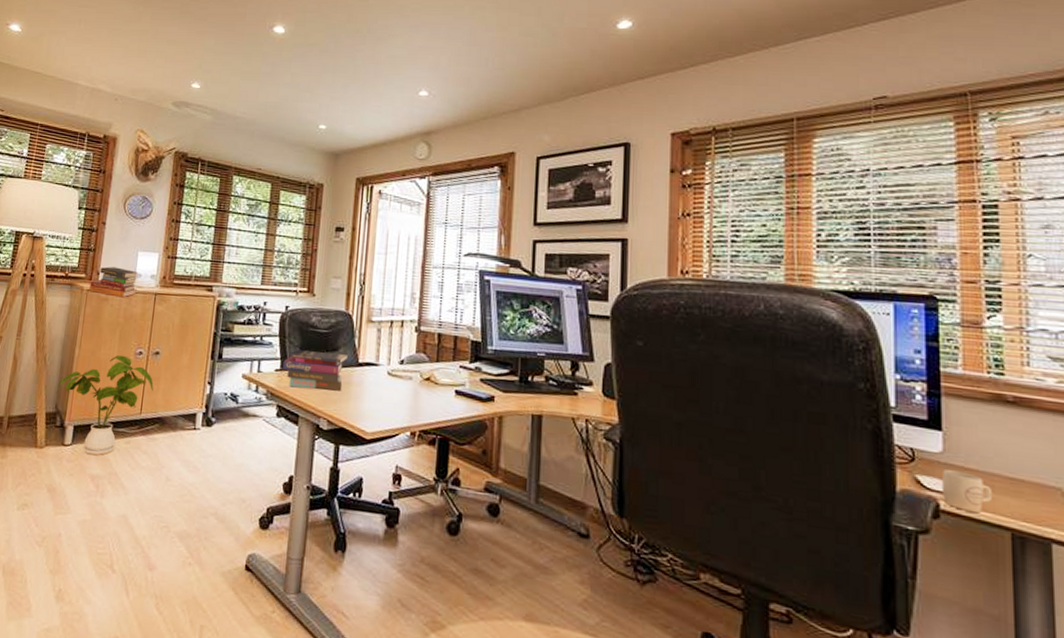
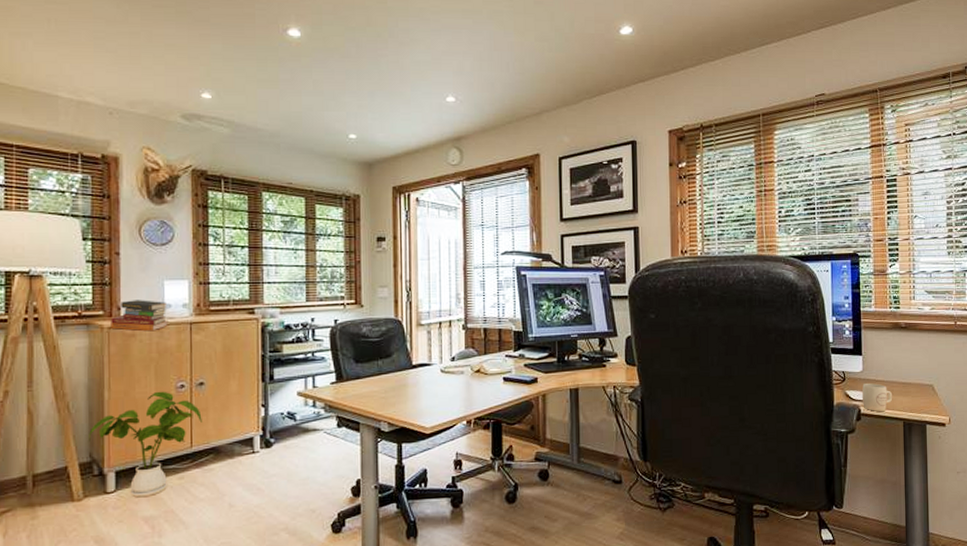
books: present [282,349,348,391] -> none [338,359,401,397]

